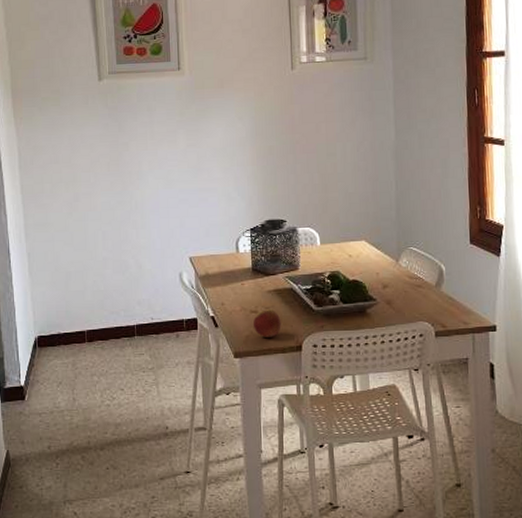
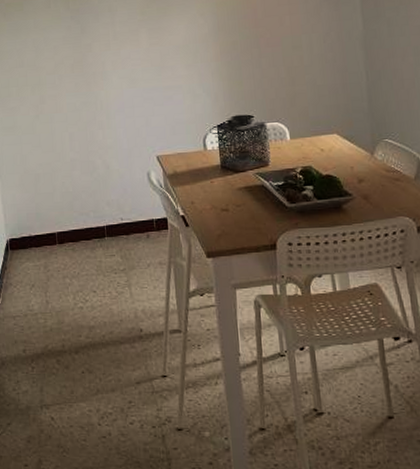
apple: present [252,309,282,337] -> none [224,207,254,236]

